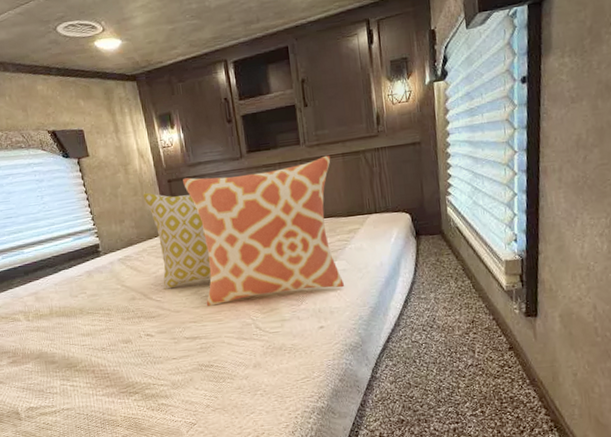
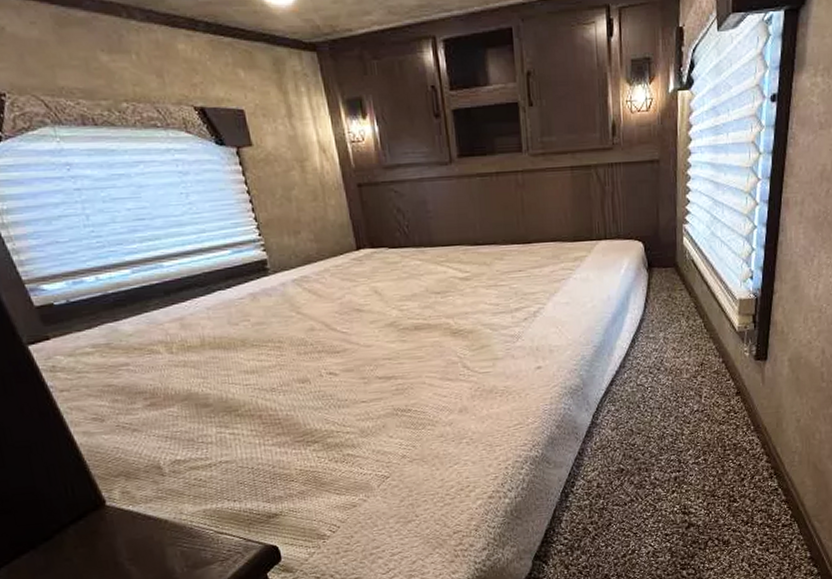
pillow: present [143,192,212,291] -> none [325,198,411,321]
pillow: present [183,155,344,306] -> none [377,167,566,341]

